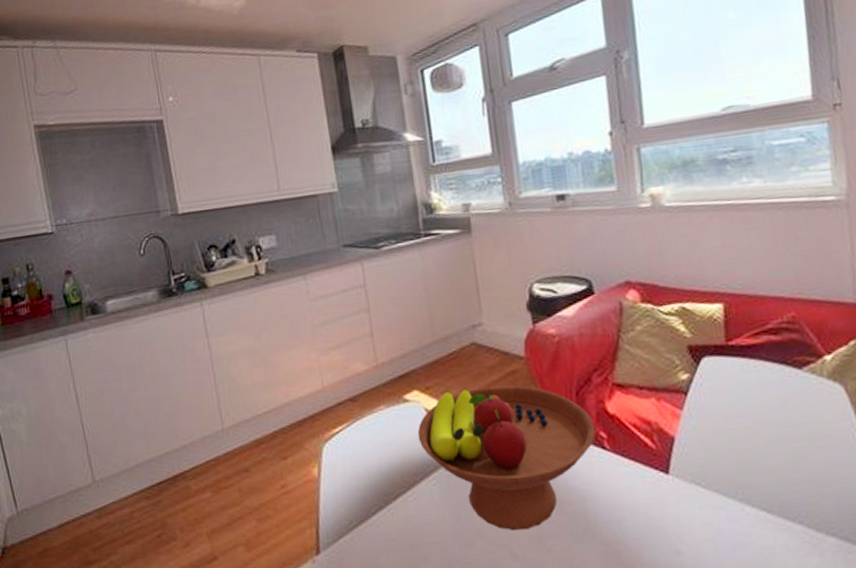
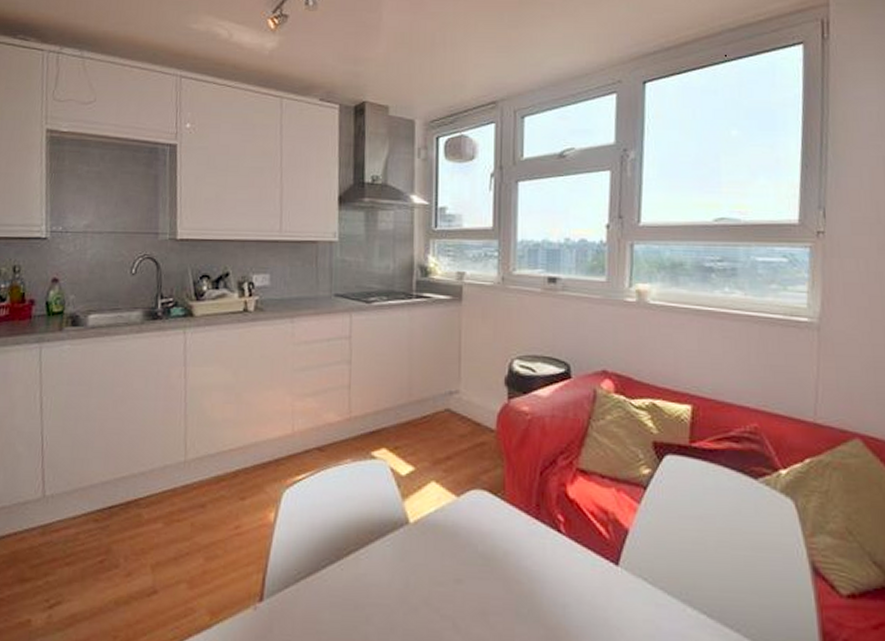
fruit bowl: present [417,385,596,530] -> none [379,453,554,603]

